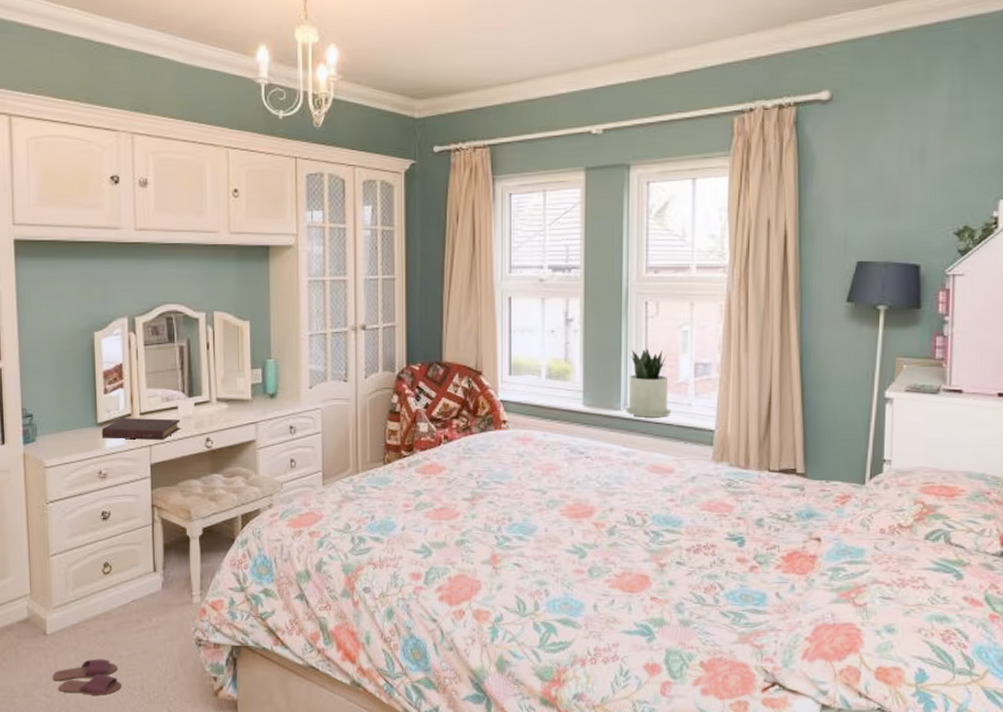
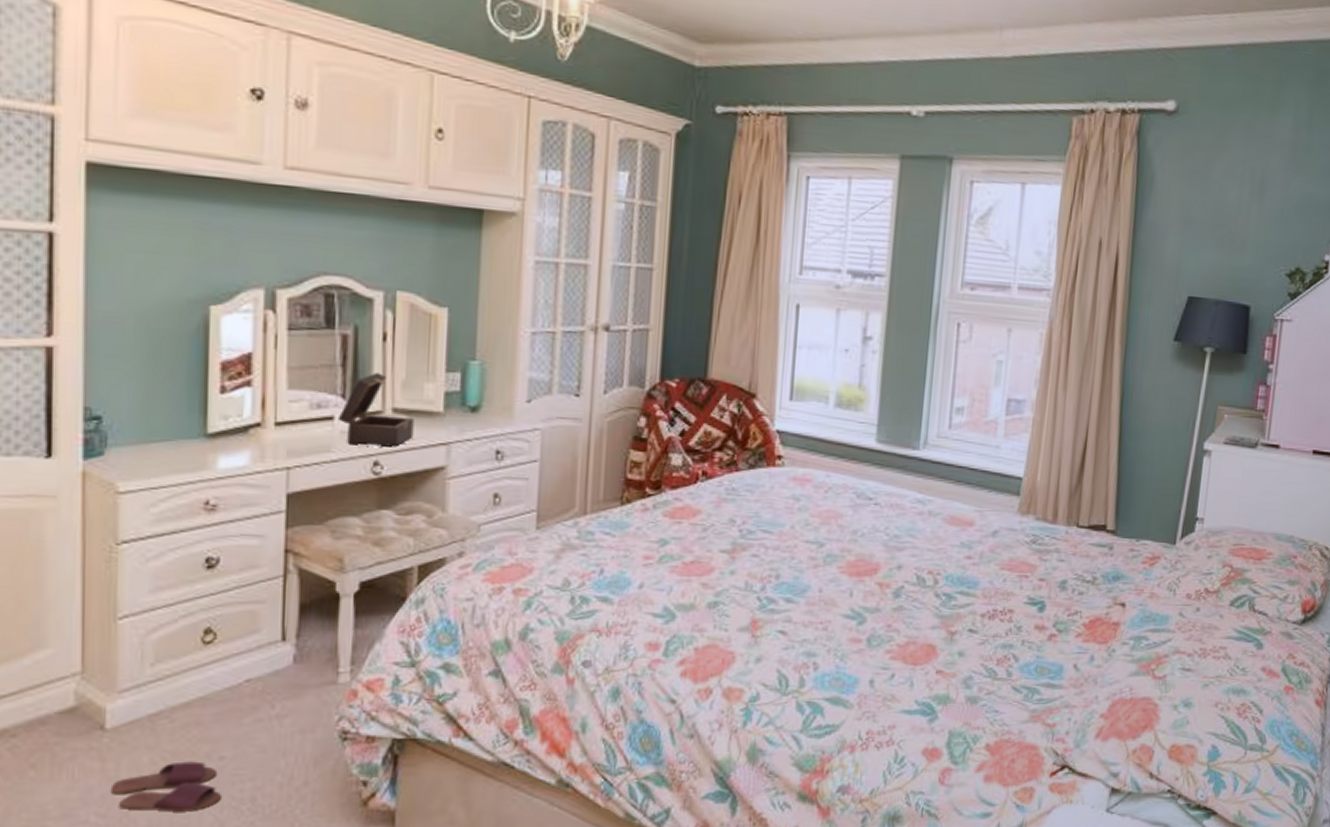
book: present [101,418,181,441] -> none [212,428,337,463]
jewelry box: none [180,372,232,427] -> present [337,372,414,447]
planter: present [626,348,672,418] -> none [925,378,978,461]

